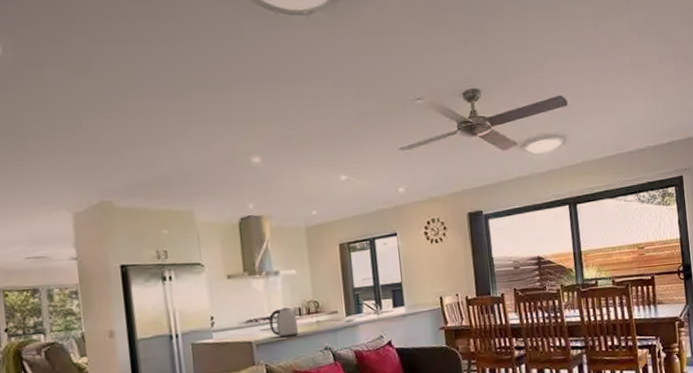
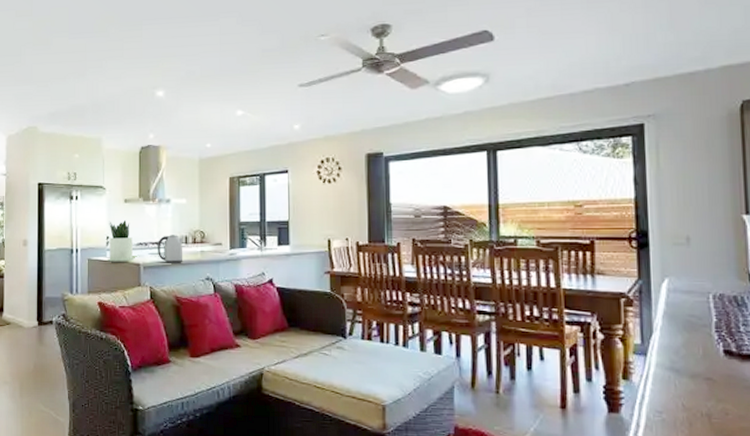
planter: none [212,297,246,345] -> present [107,219,135,263]

